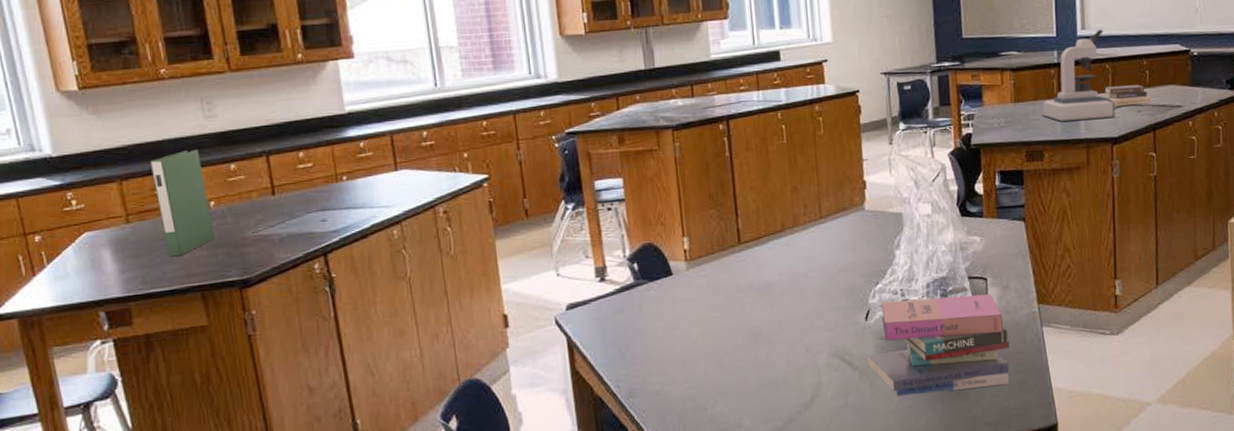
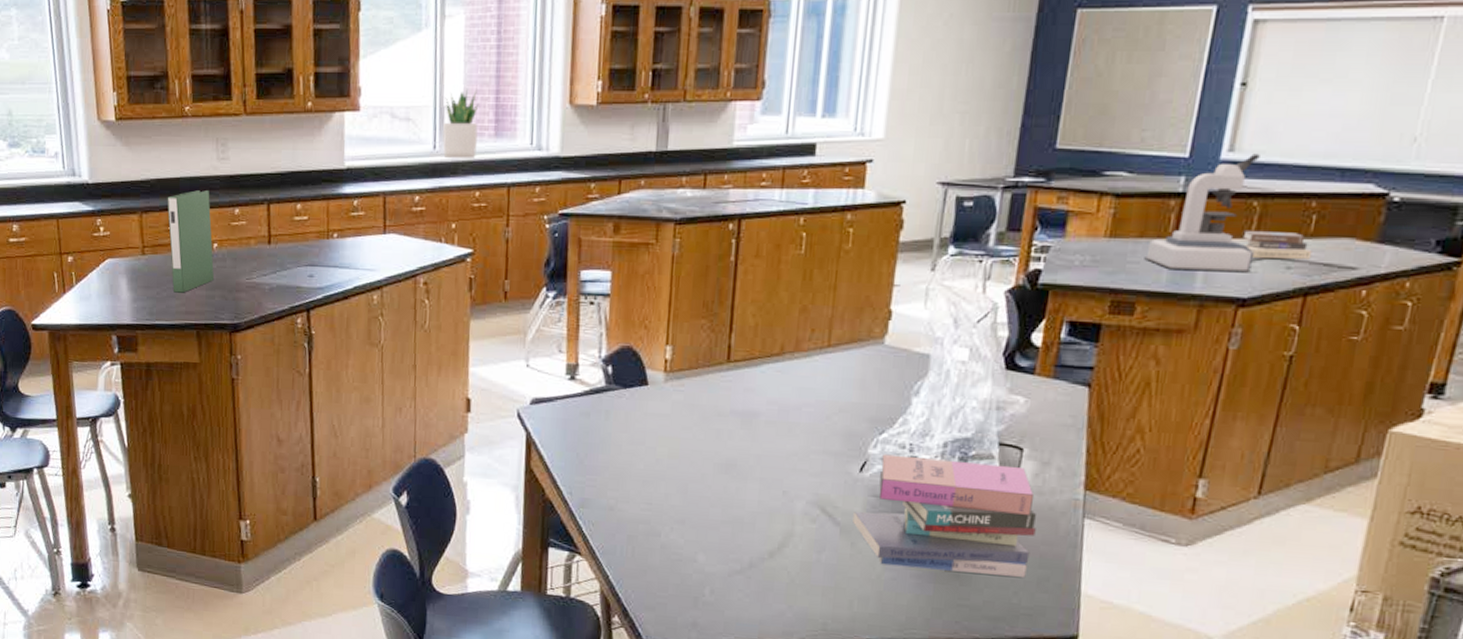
planter: none [439,29,478,94] -> present [442,89,479,159]

